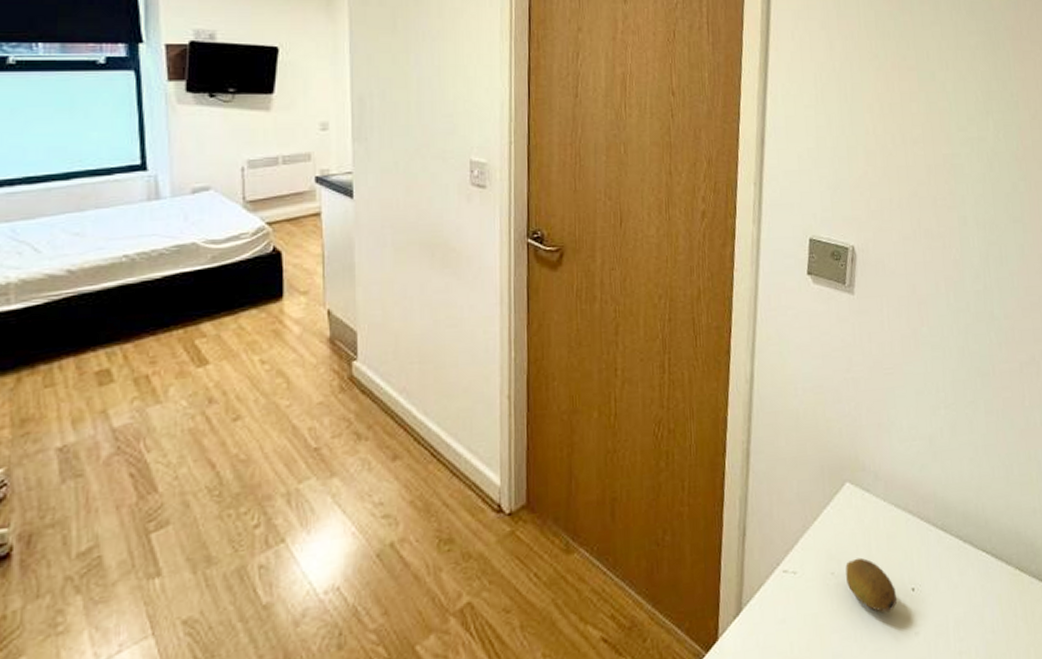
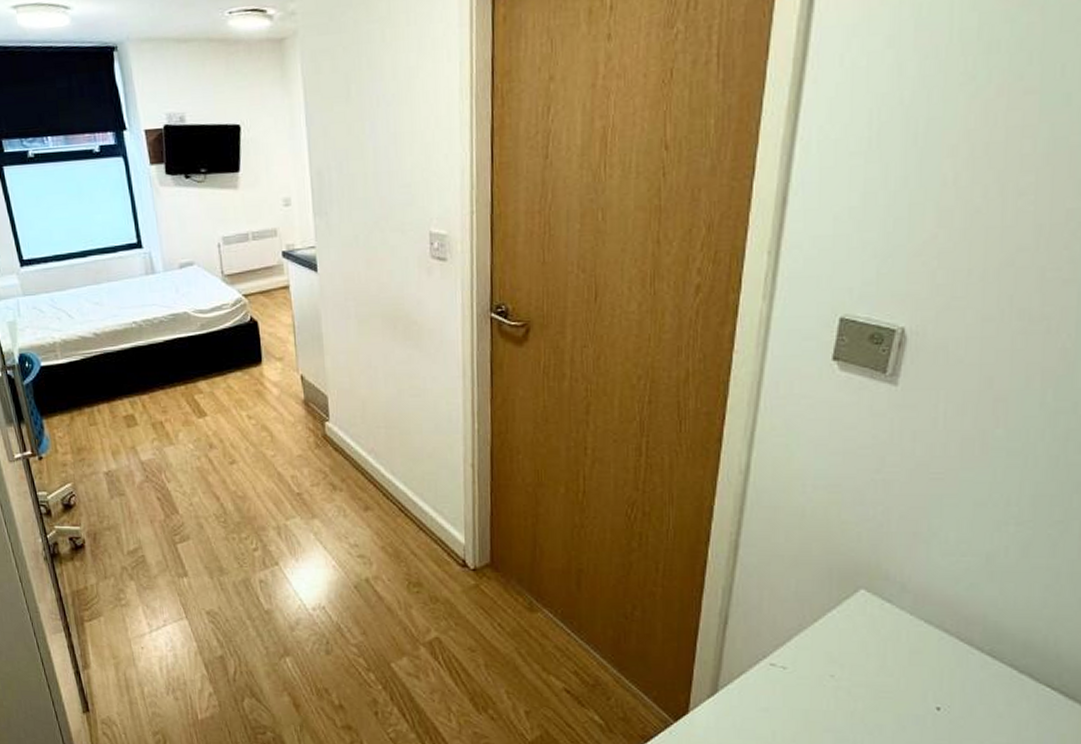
fruit: present [845,557,898,613] -> none [849,666,915,725]

